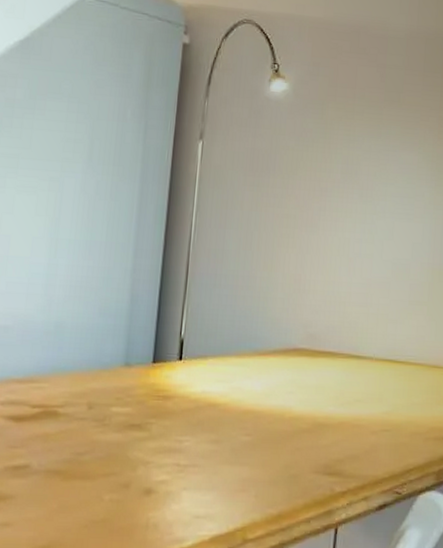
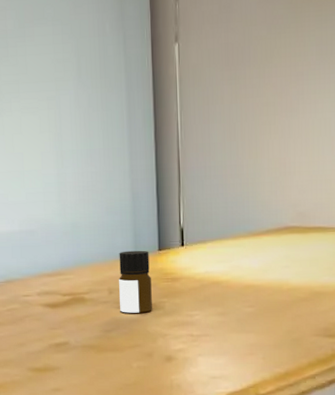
bottle: none [98,360,142,435] -> present [119,250,152,313]

